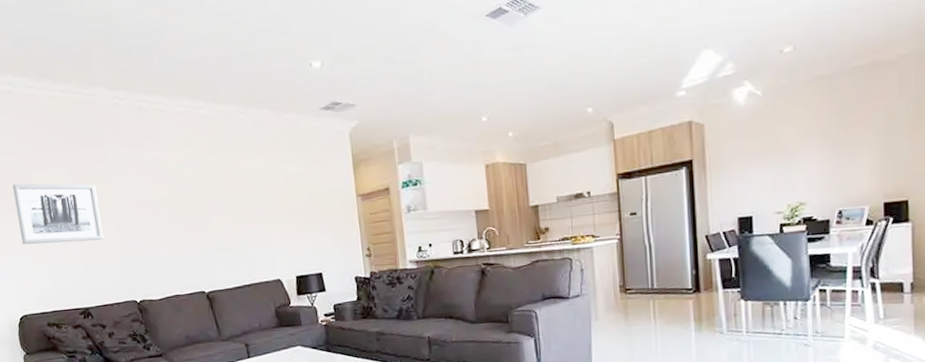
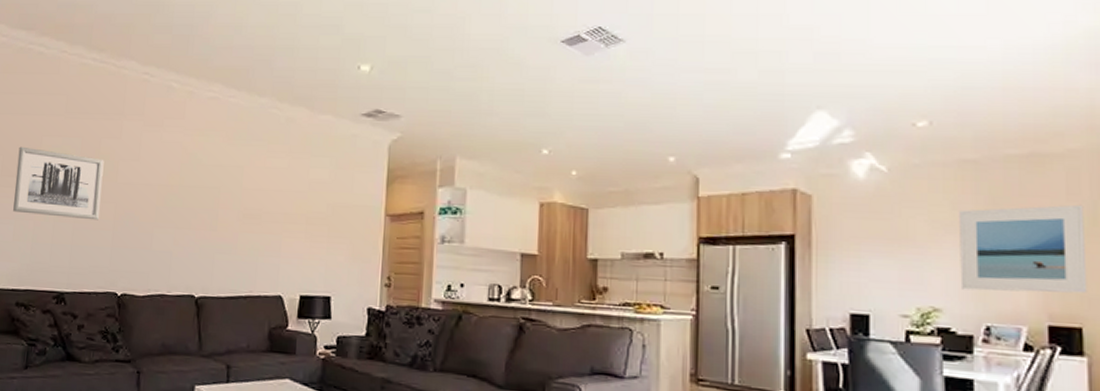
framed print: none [818,100,912,184] -> present [960,204,1088,294]

